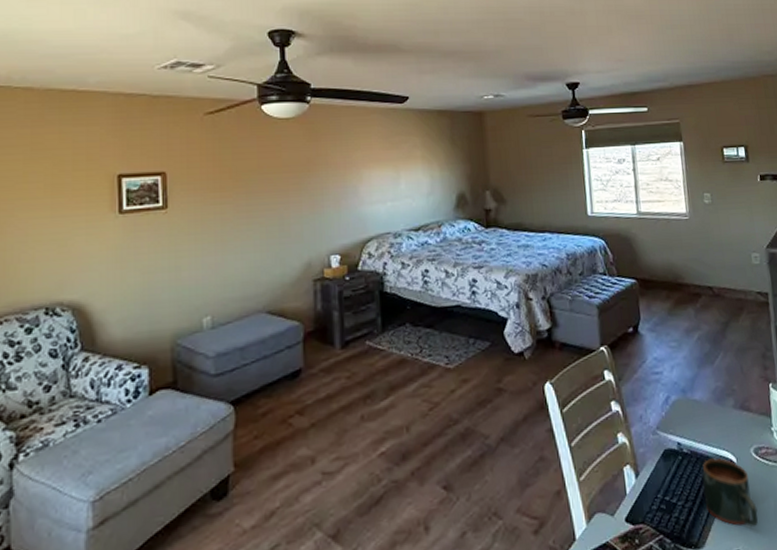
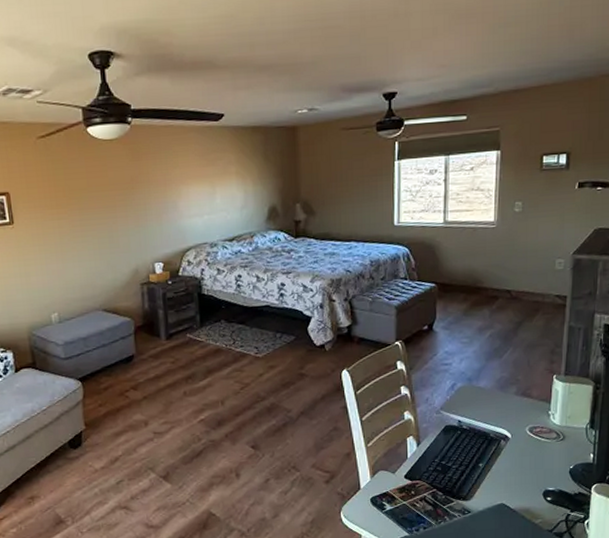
mug: present [702,458,759,528] -> none [477,433,524,488]

